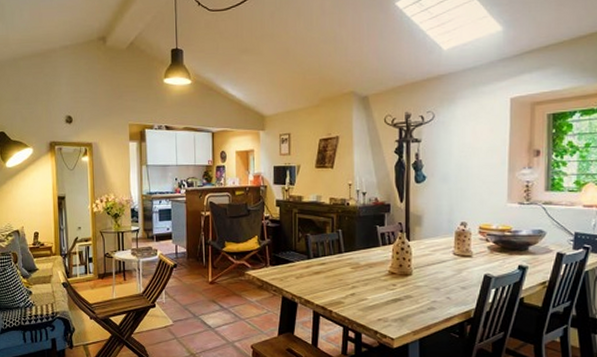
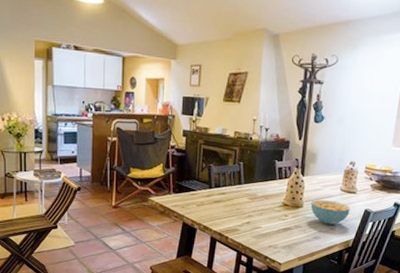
cereal bowl: none [421,266,467,293] -> present [310,200,350,225]

